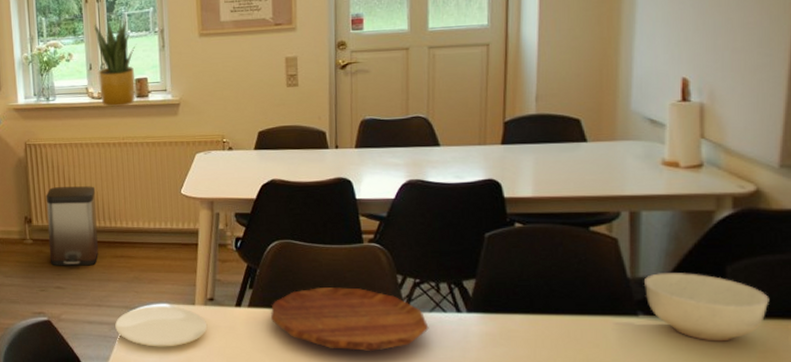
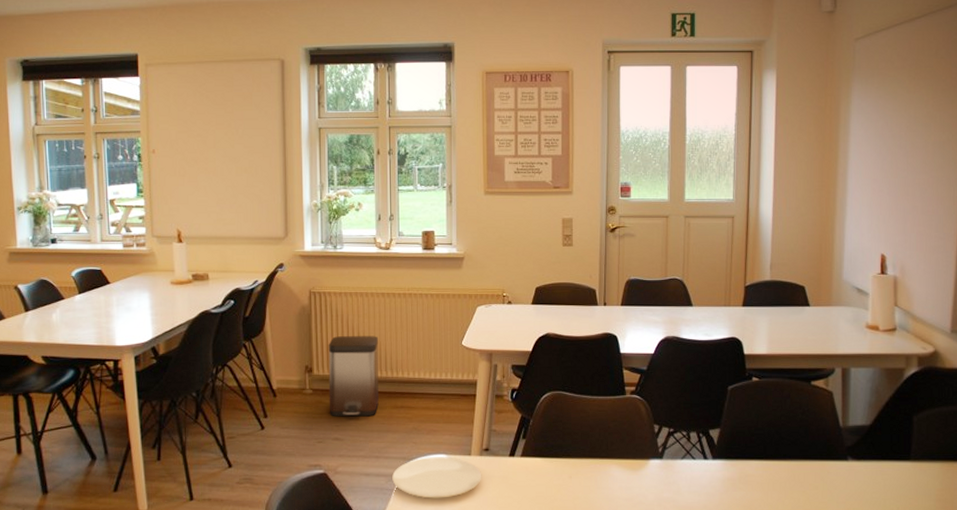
planter: present [93,19,136,107] -> none [384,172,424,258]
tray: present [270,287,429,351] -> none [541,437,680,497]
bowl: present [643,273,770,342] -> none [852,422,945,482]

